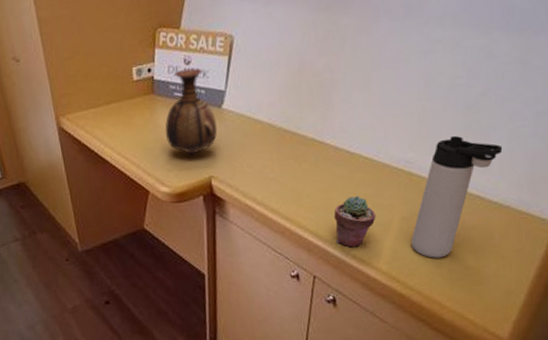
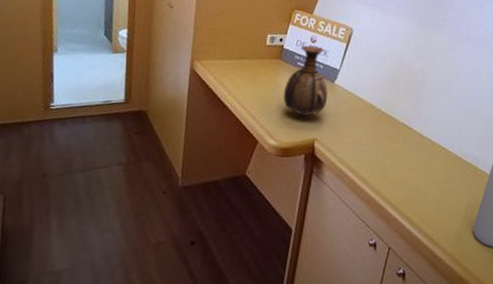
potted succulent: present [333,196,376,248] -> none [411,179,447,226]

